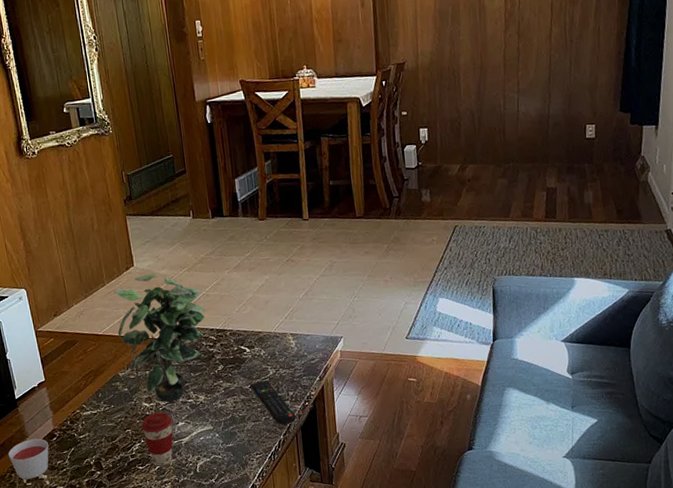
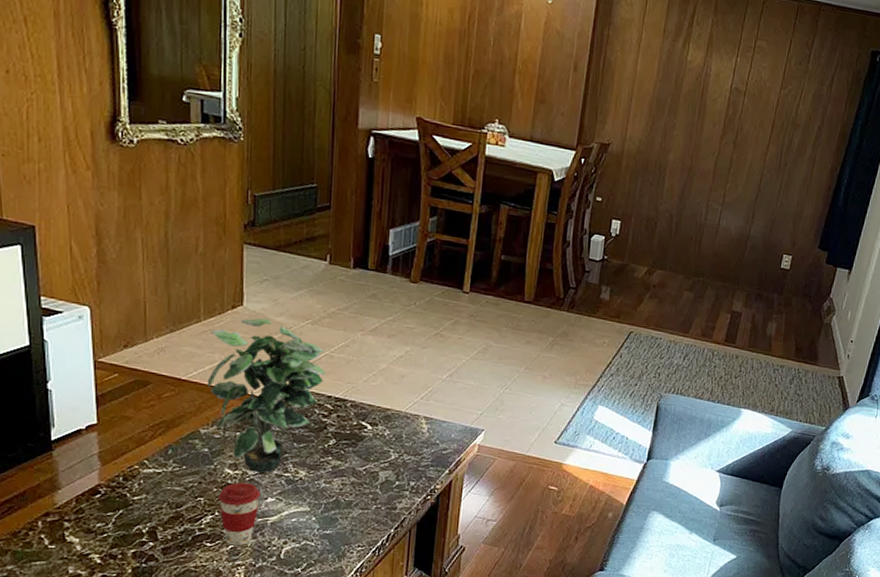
candle: present [8,438,49,480] -> none [28,492,88,541]
remote control: present [249,380,296,425] -> none [364,464,414,518]

